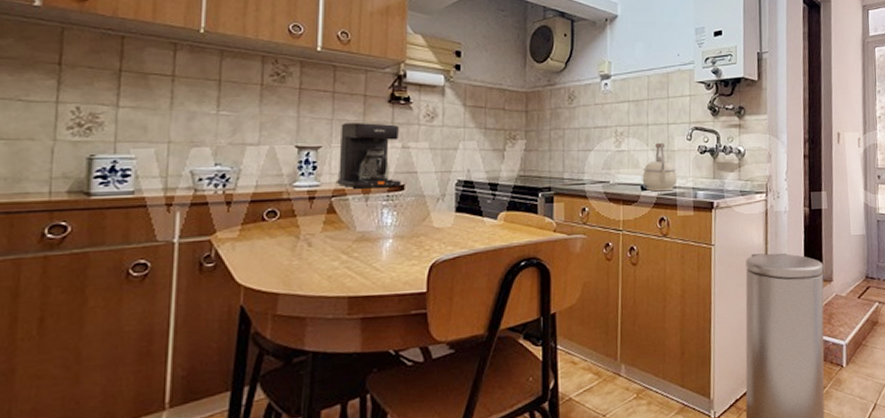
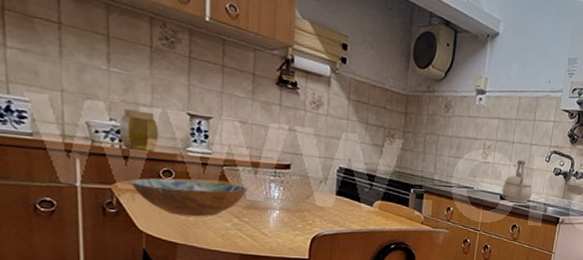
jar: none [223,151,265,193] -> present [118,109,159,152]
bowl: none [230,215,358,261] -> present [129,178,248,217]
coffee maker: present [337,123,402,189] -> none [228,98,288,166]

